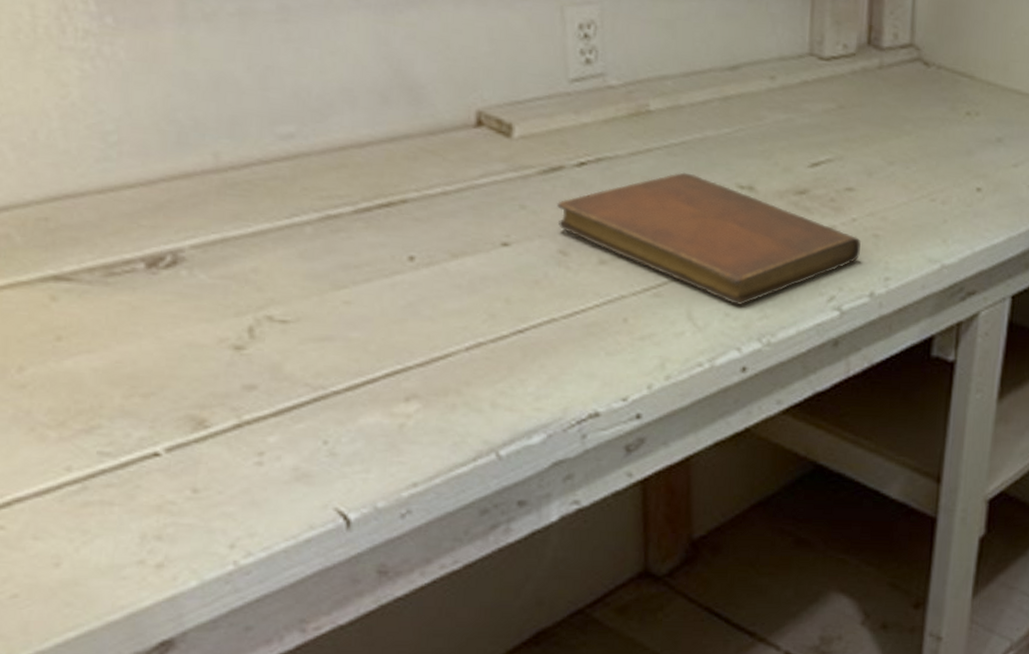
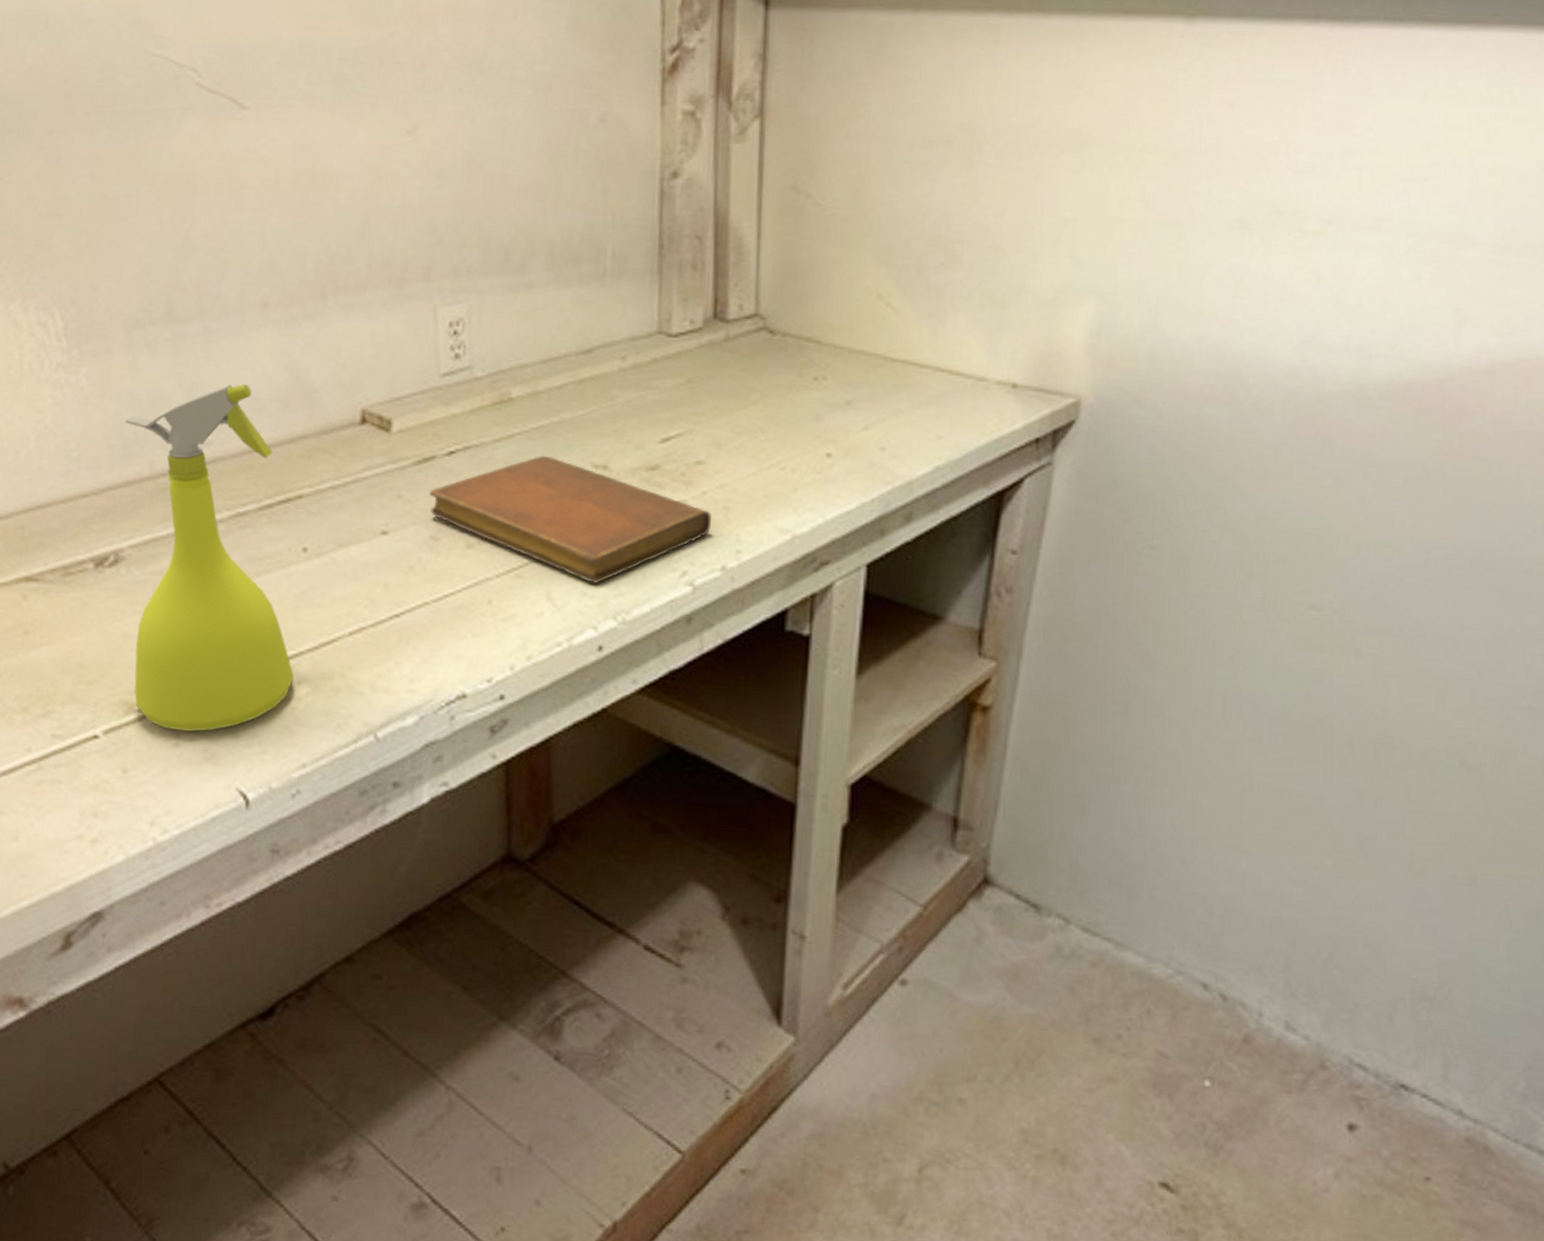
spray bottle: none [179,71,401,449] -> present [125,384,294,732]

